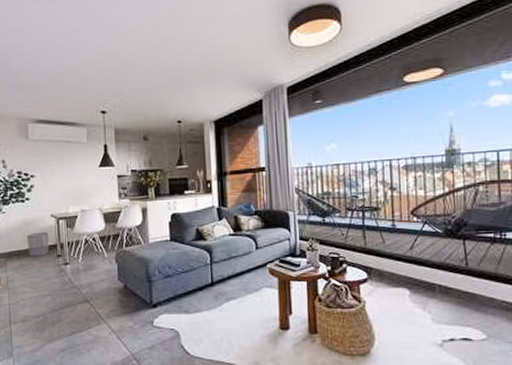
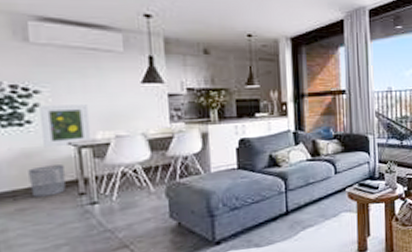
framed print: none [34,185,66,219] -> present [40,104,92,148]

